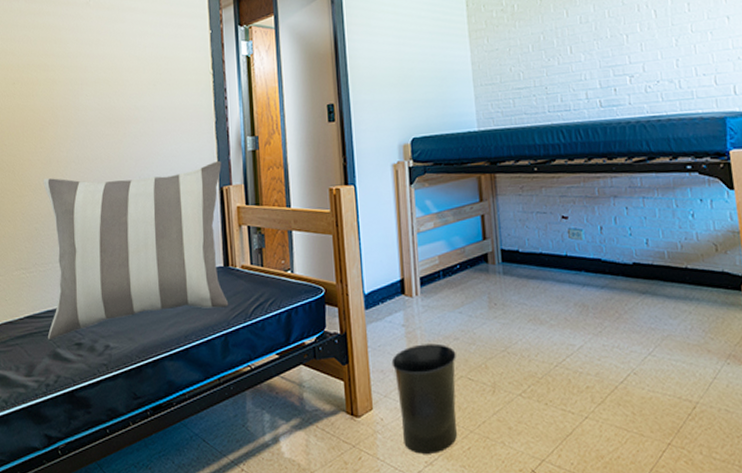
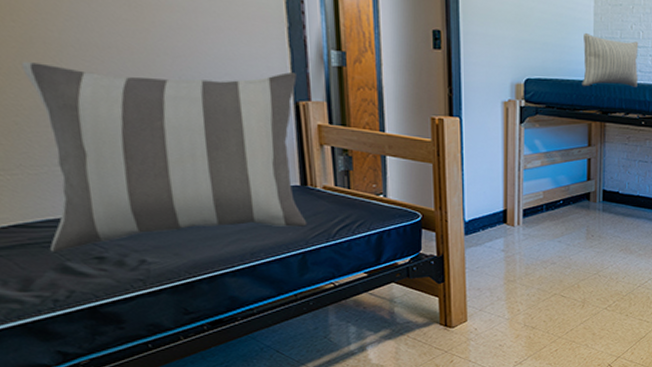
waste bin: present [391,343,457,454] -> none [489,267,552,356]
pillow: none [464,83,524,138] -> present [581,32,639,88]

